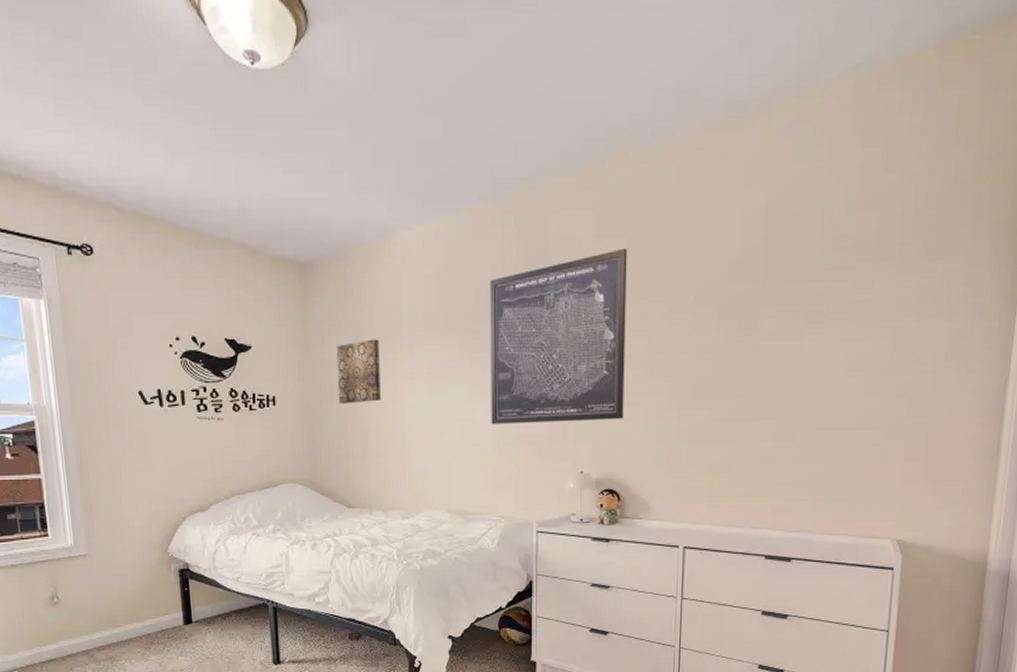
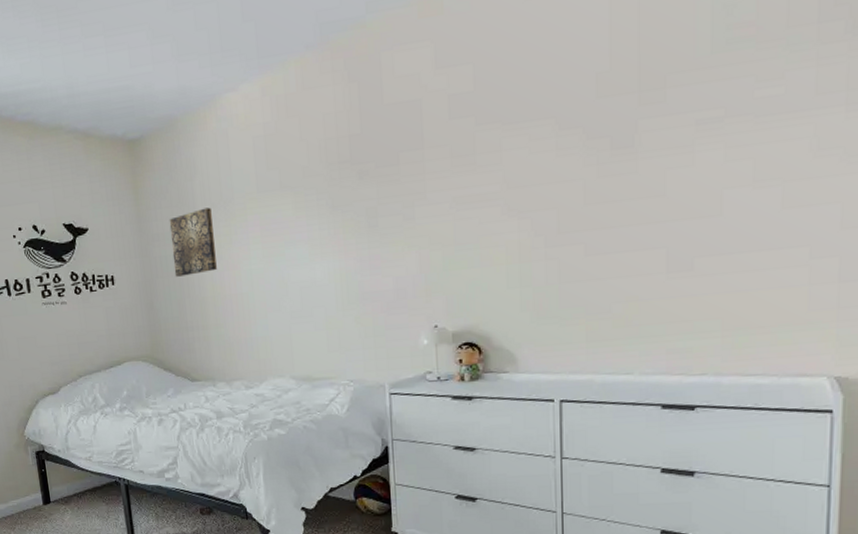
wall art: present [490,248,627,425] -> none [322,76,480,285]

